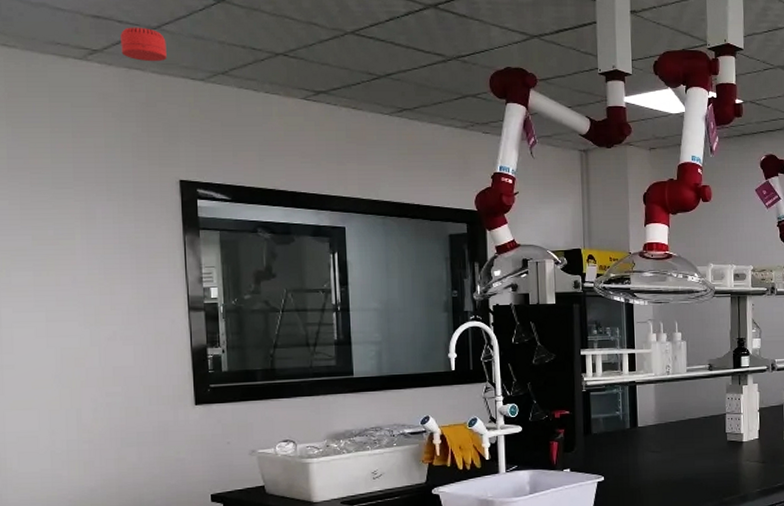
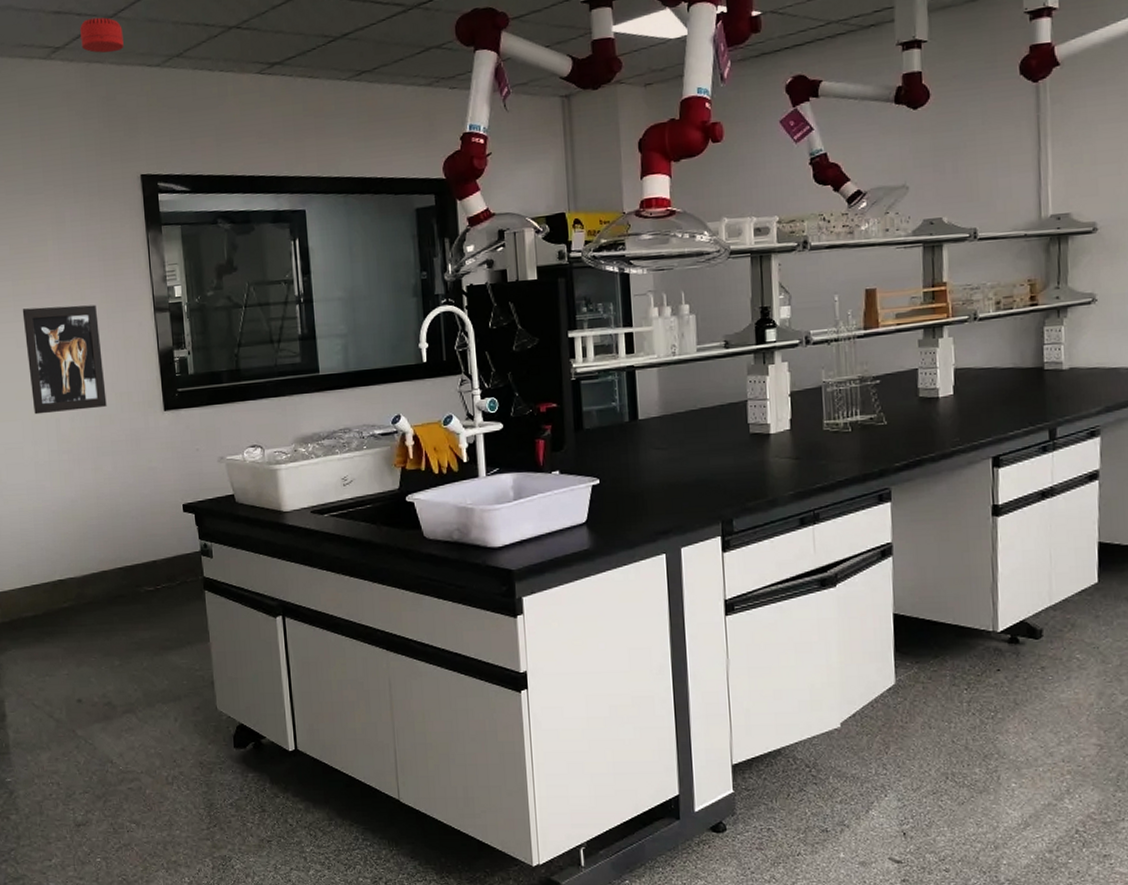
wall art: none [43,299,134,404] -> present [22,304,107,415]

